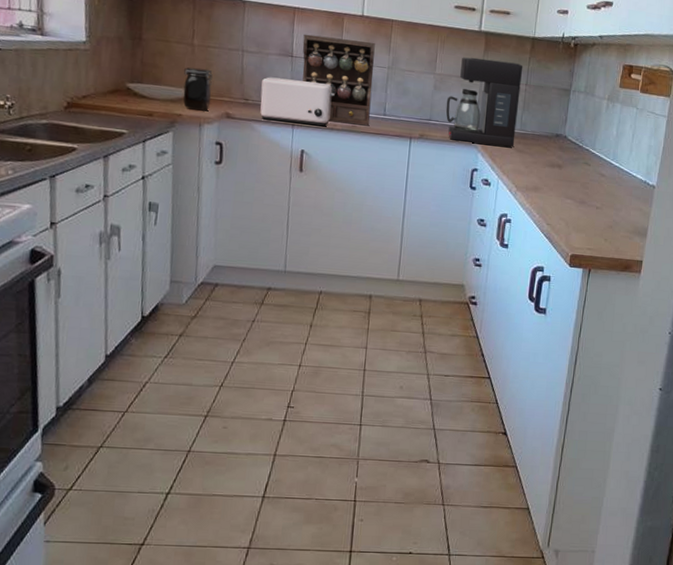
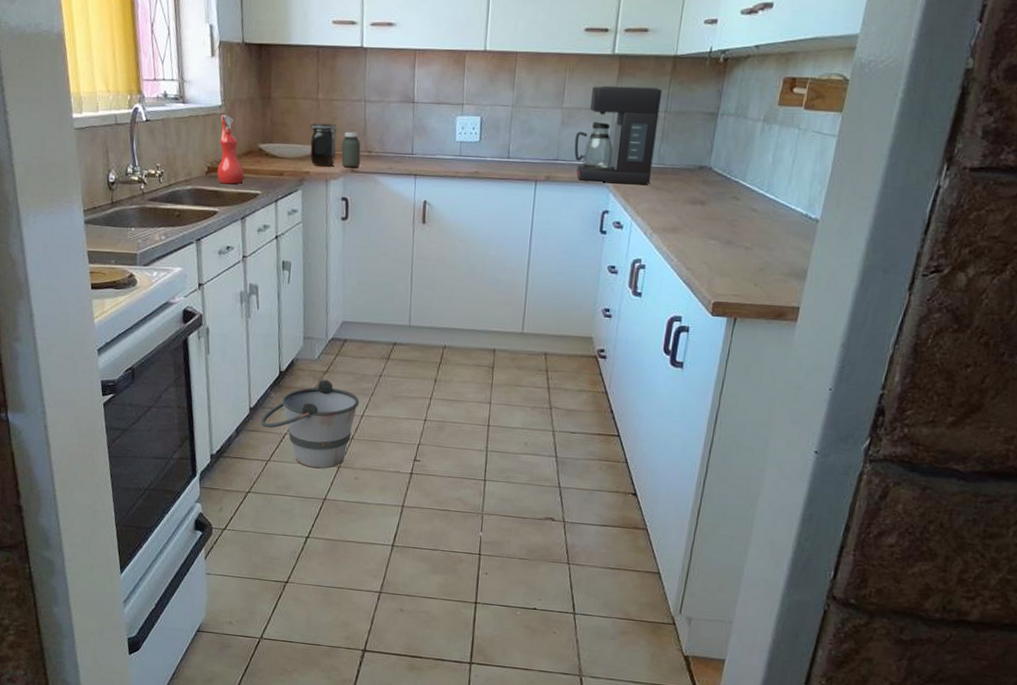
spray bottle: none [77,50,109,122] -> present [217,114,244,185]
bucket: none [117,324,231,419] -> present [260,379,360,469]
jar: none [216,78,238,115] -> present [341,131,361,168]
toaster: present [260,77,335,127] -> none [383,126,457,175]
spice rack: present [302,34,375,126] -> none [424,77,498,171]

